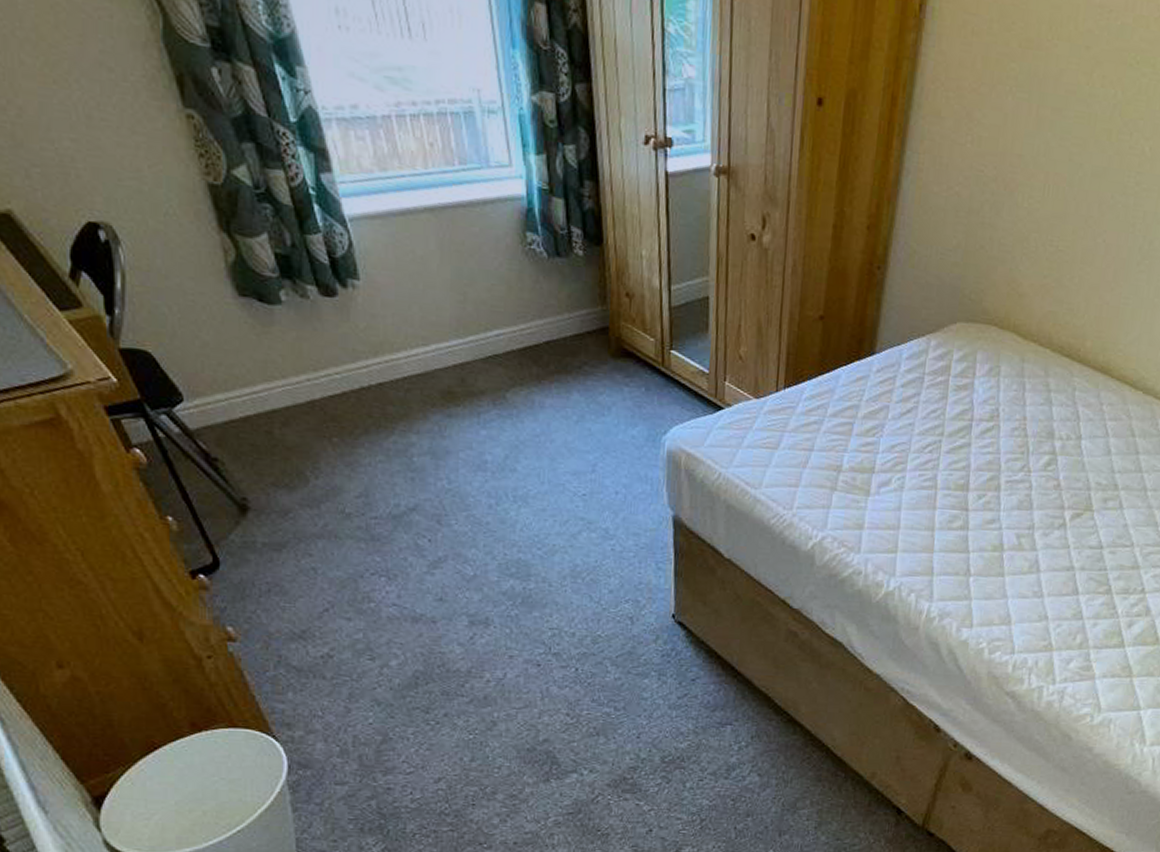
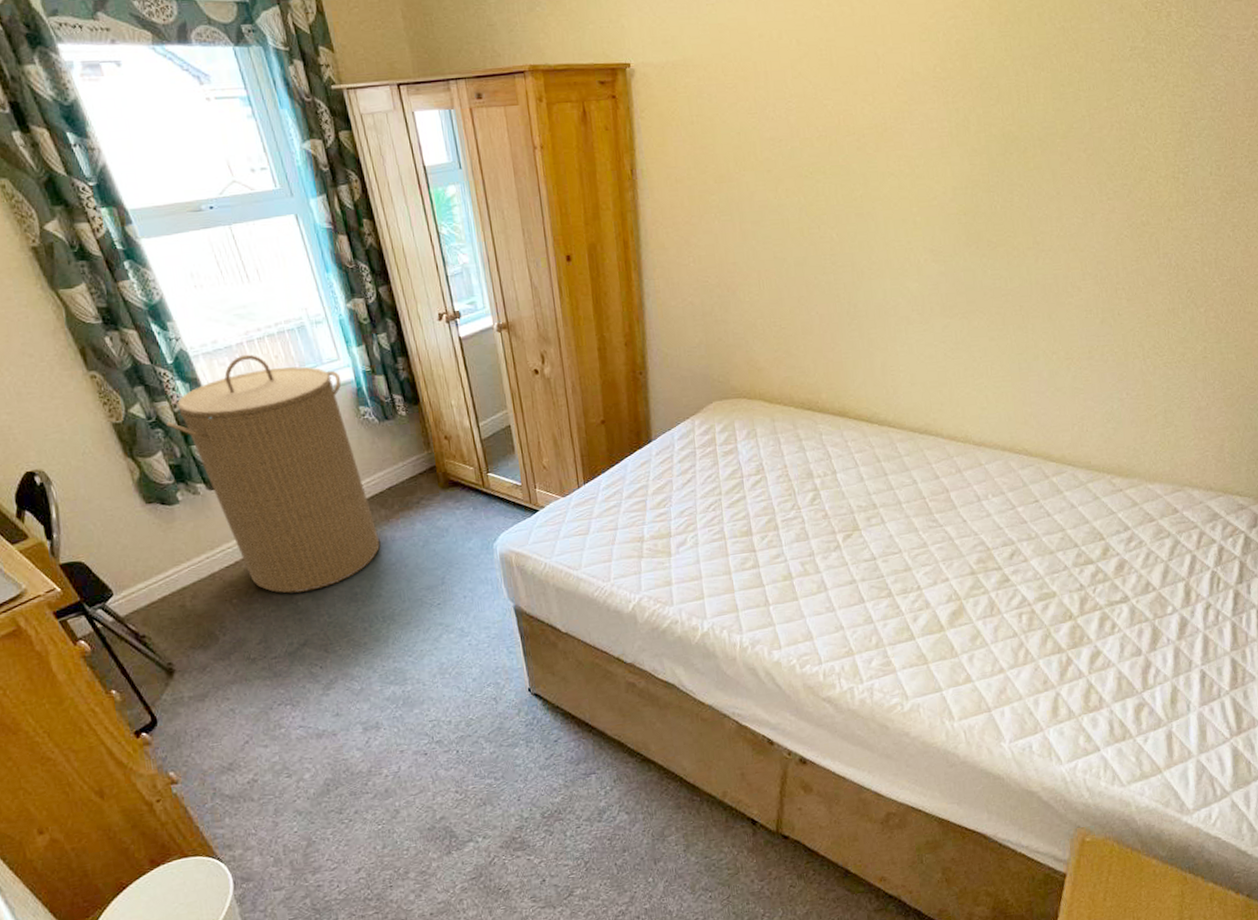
laundry hamper: none [278,131,526,447] -> present [166,354,380,594]

